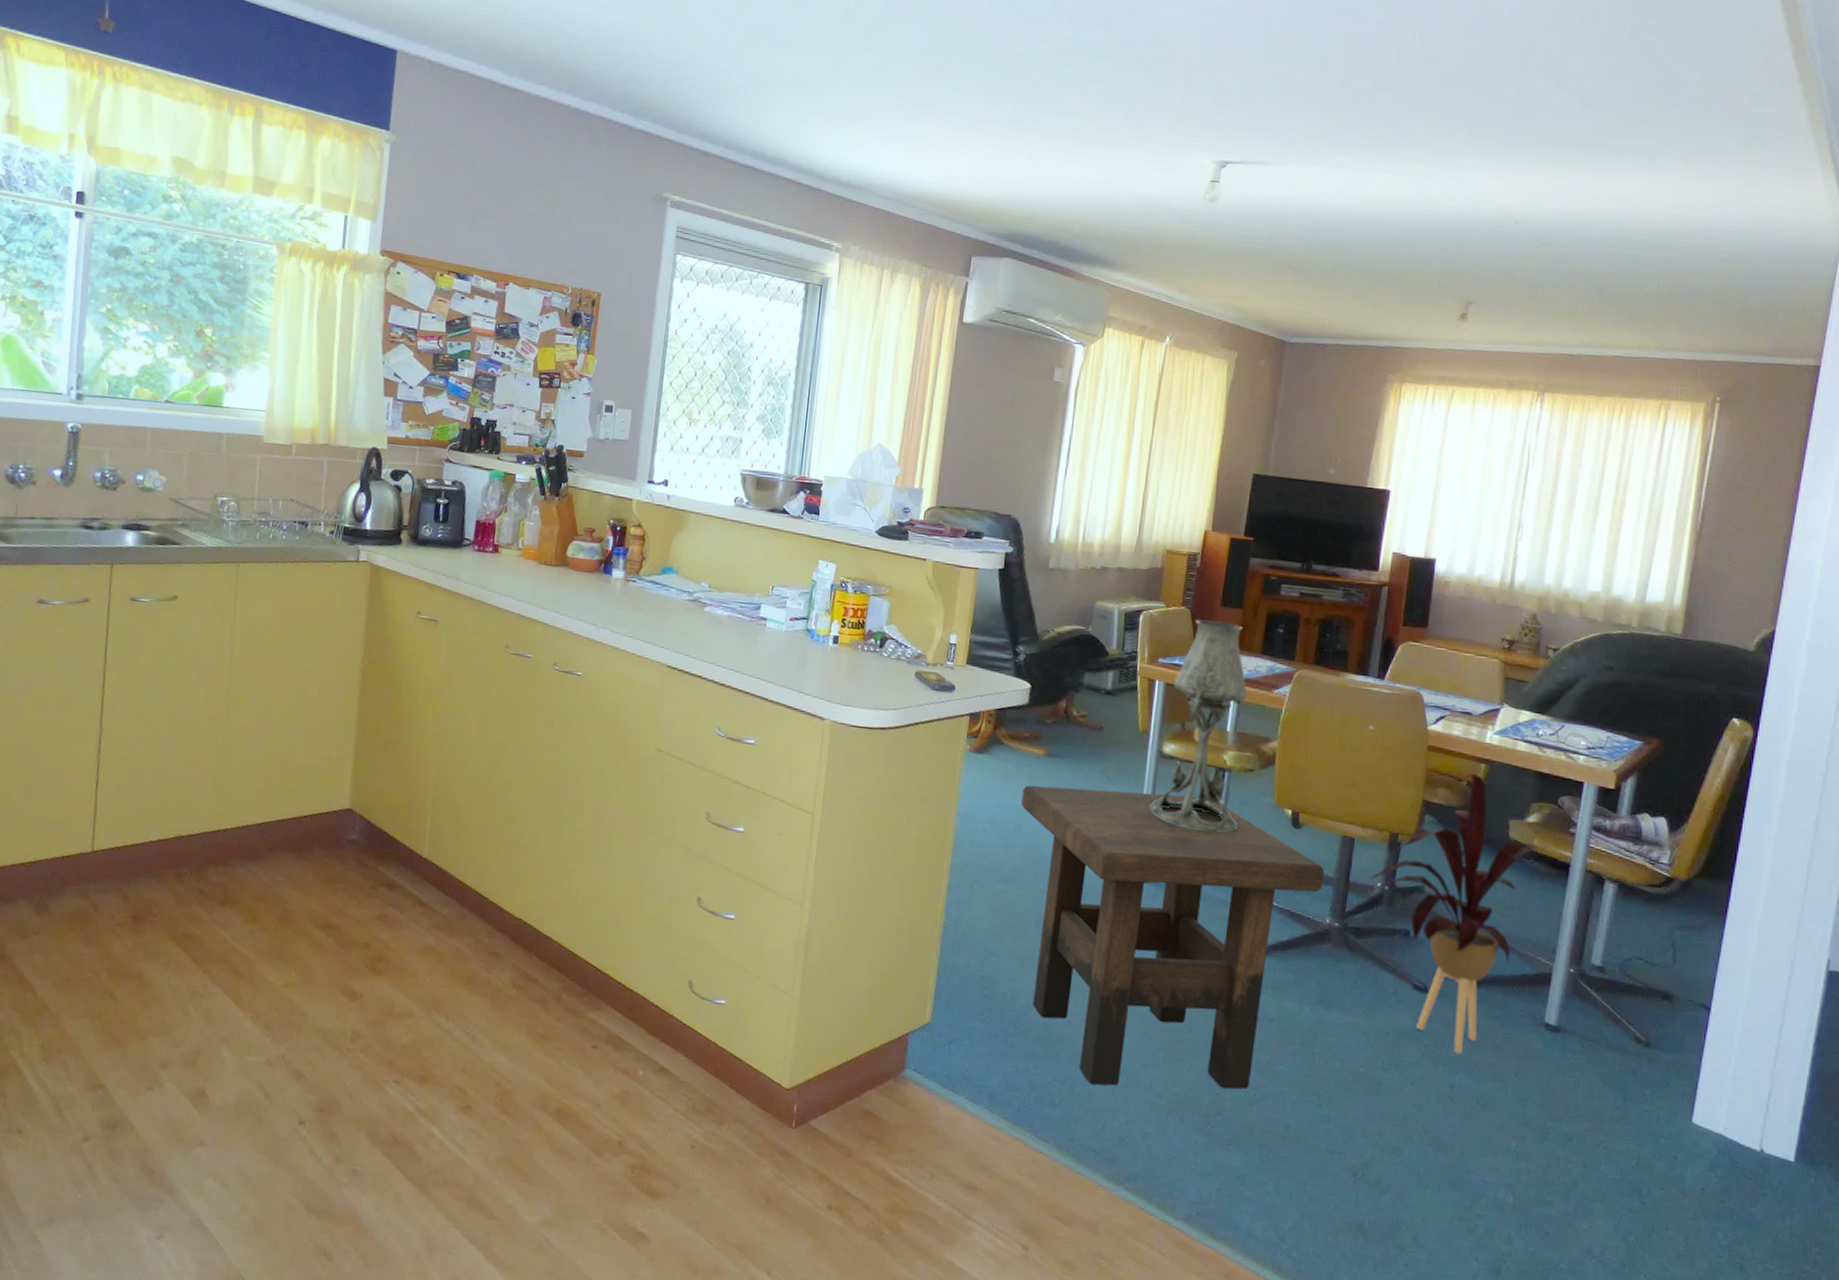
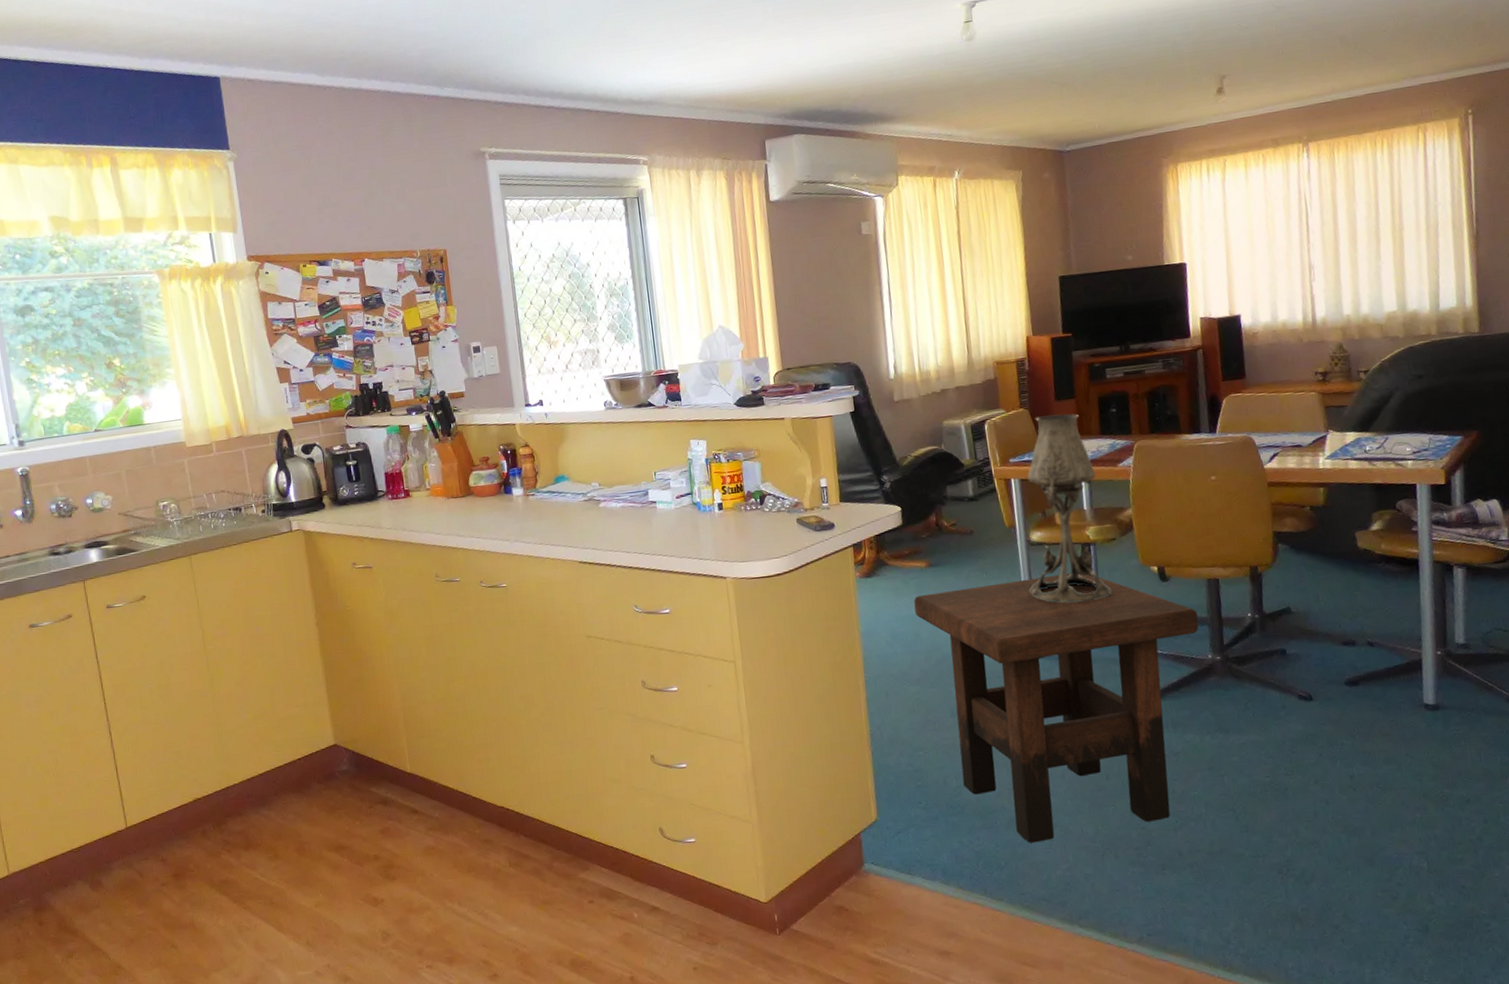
house plant: present [1368,773,1538,1055] -> none [1238,498,1386,748]

